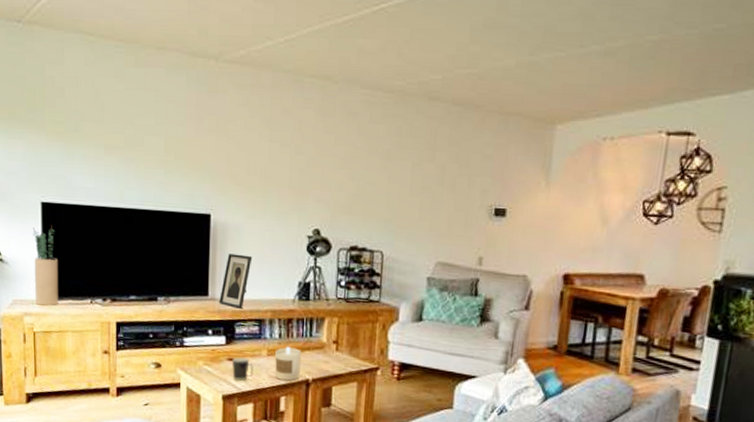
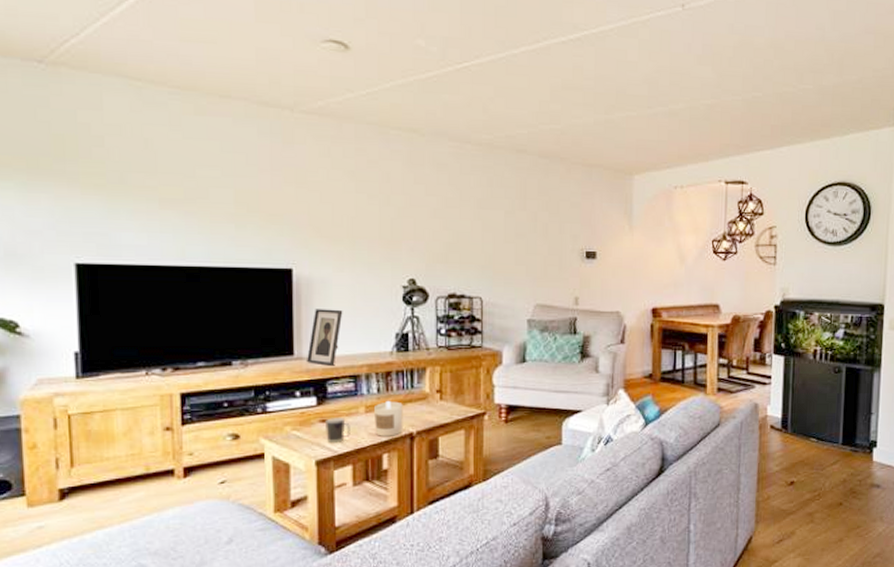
vase: present [32,225,59,306] -> none [64,289,103,382]

